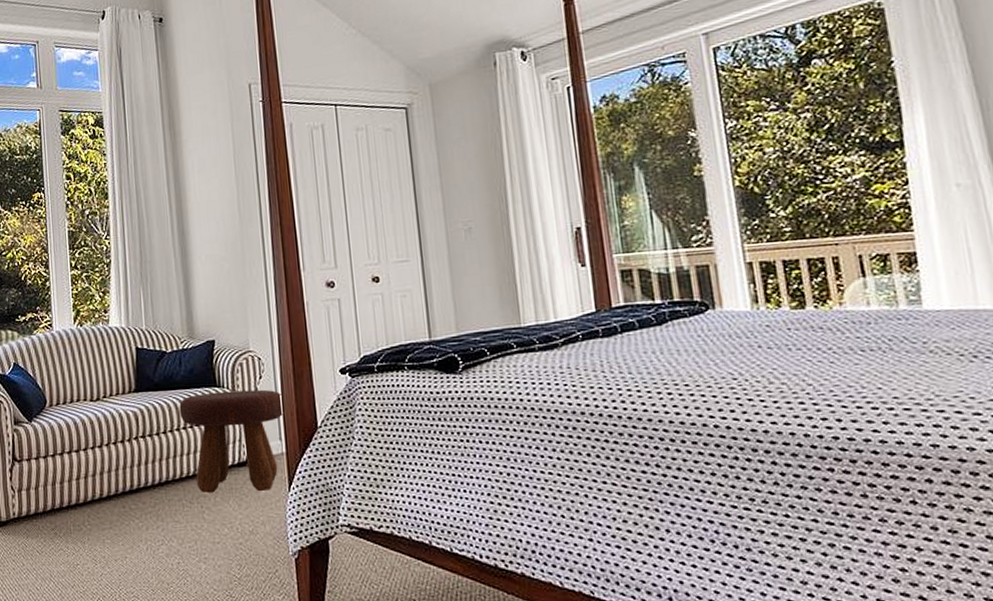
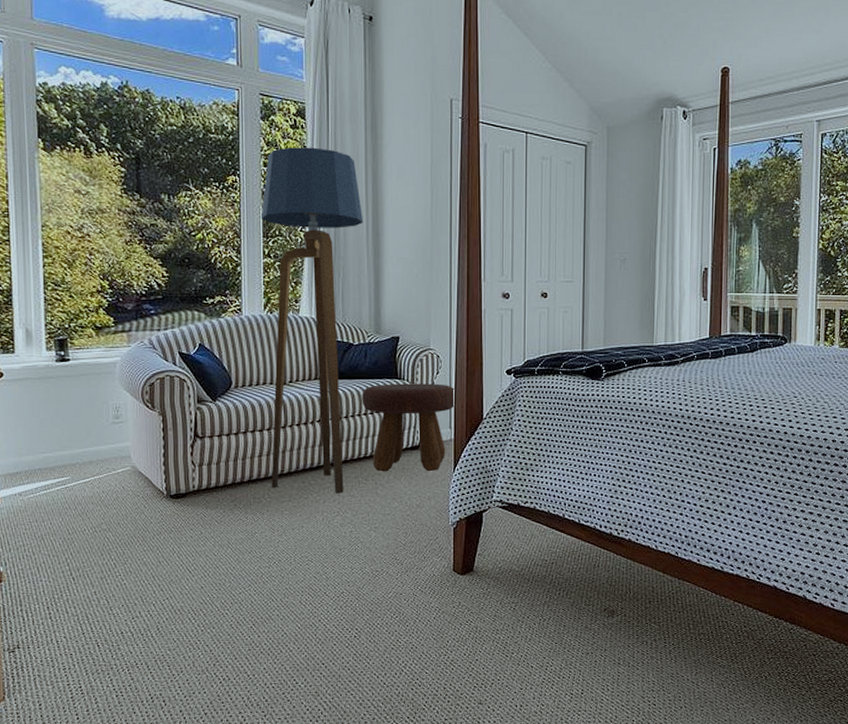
floor lamp: none [66,153,168,520] -> present [260,147,364,494]

